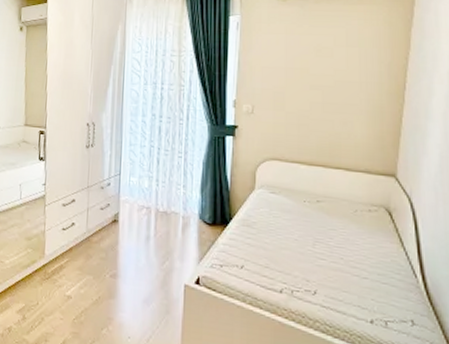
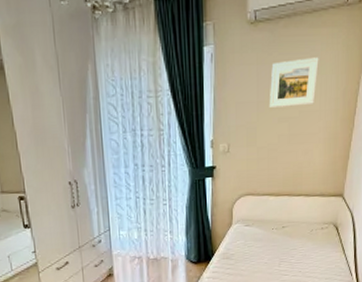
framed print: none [299,31,356,76] -> present [269,57,319,108]

